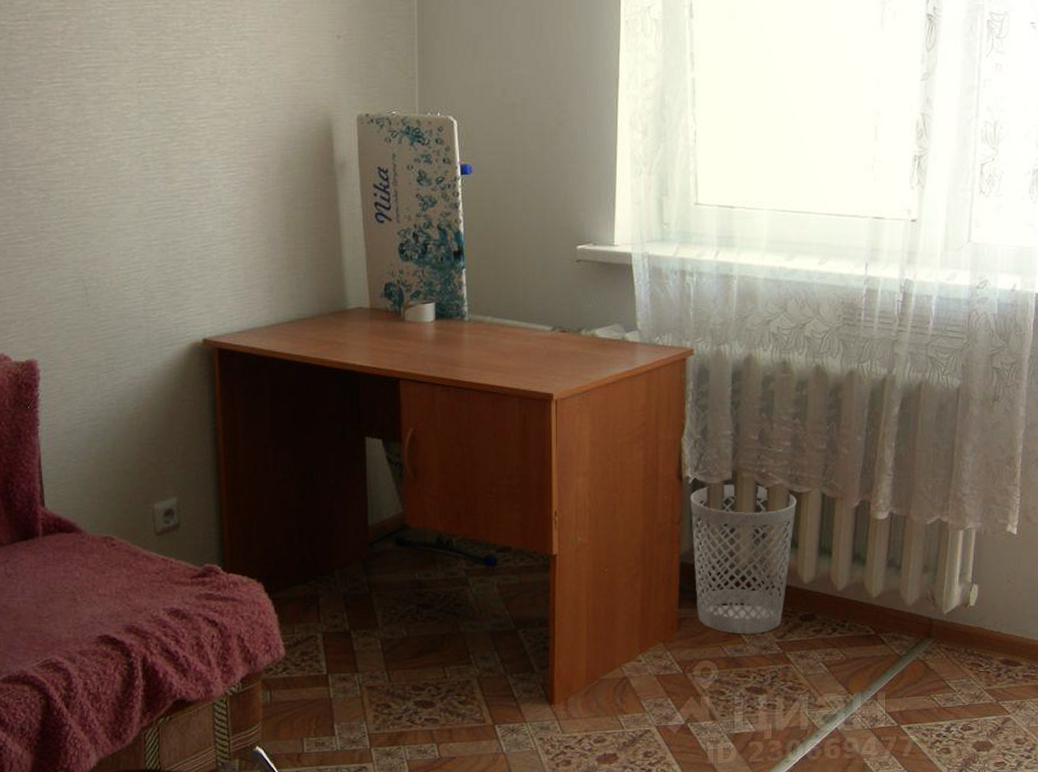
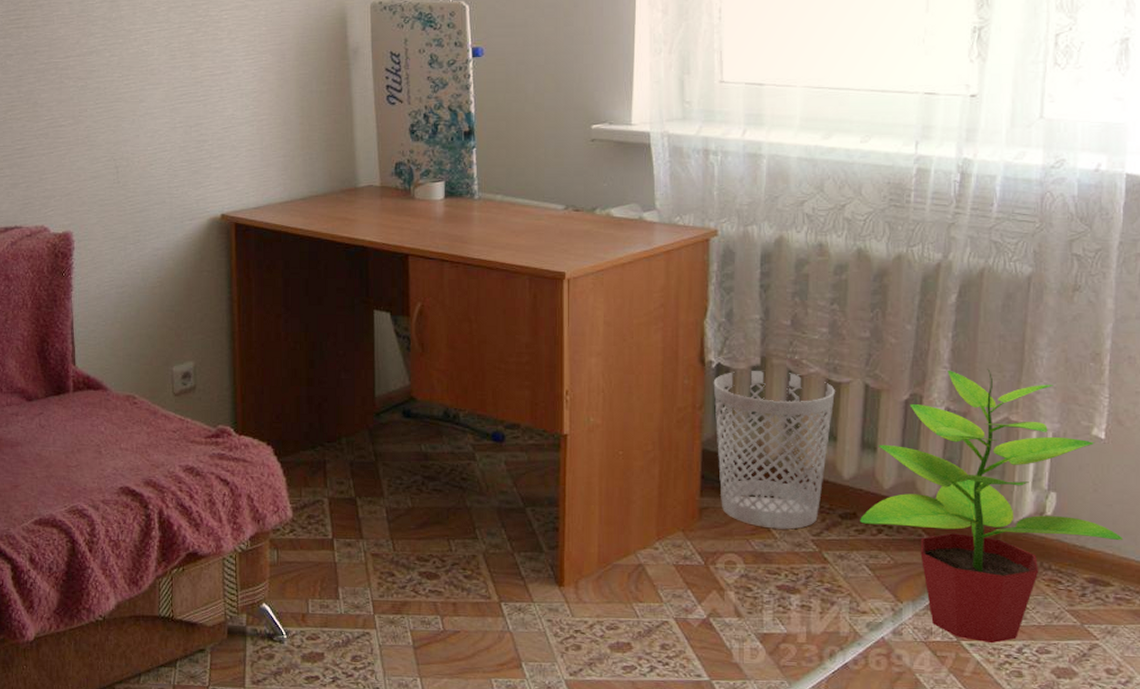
potted plant: none [818,474,1030,725] -> present [860,368,1124,644]

